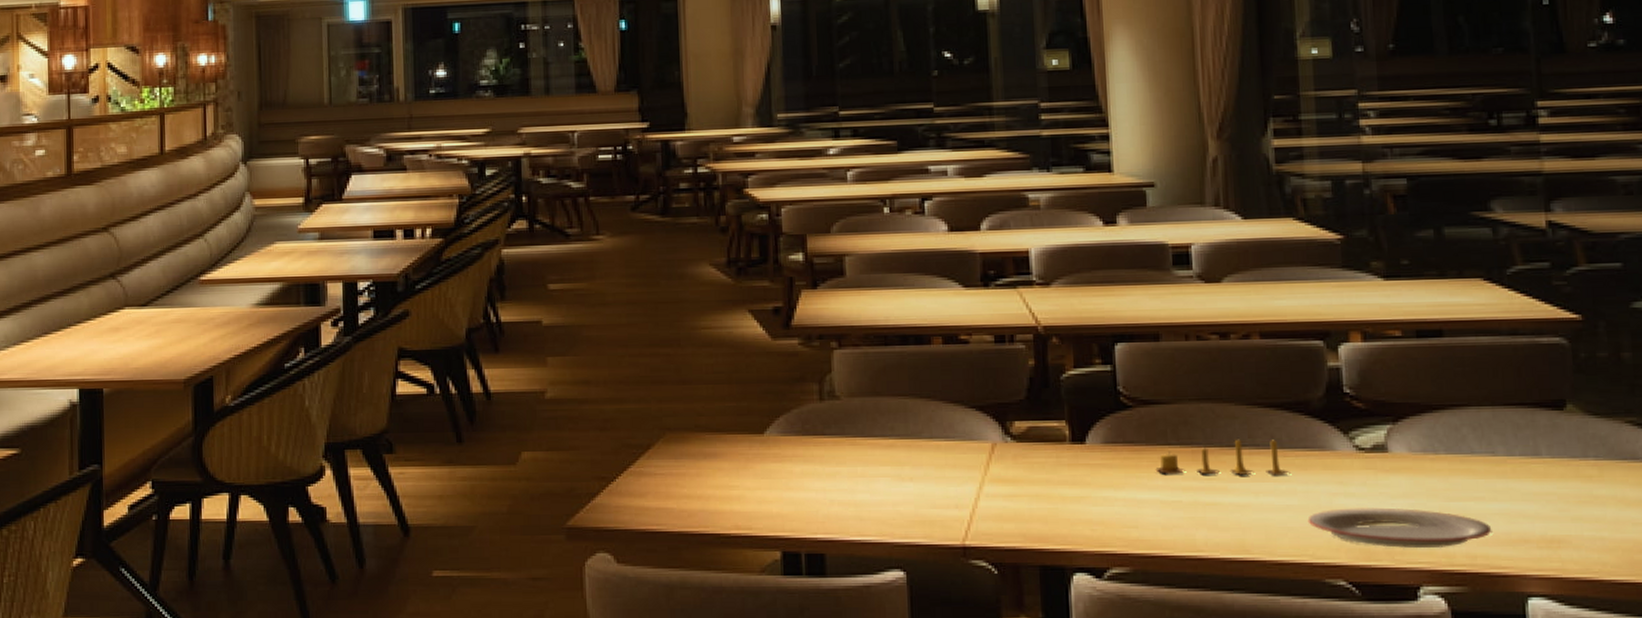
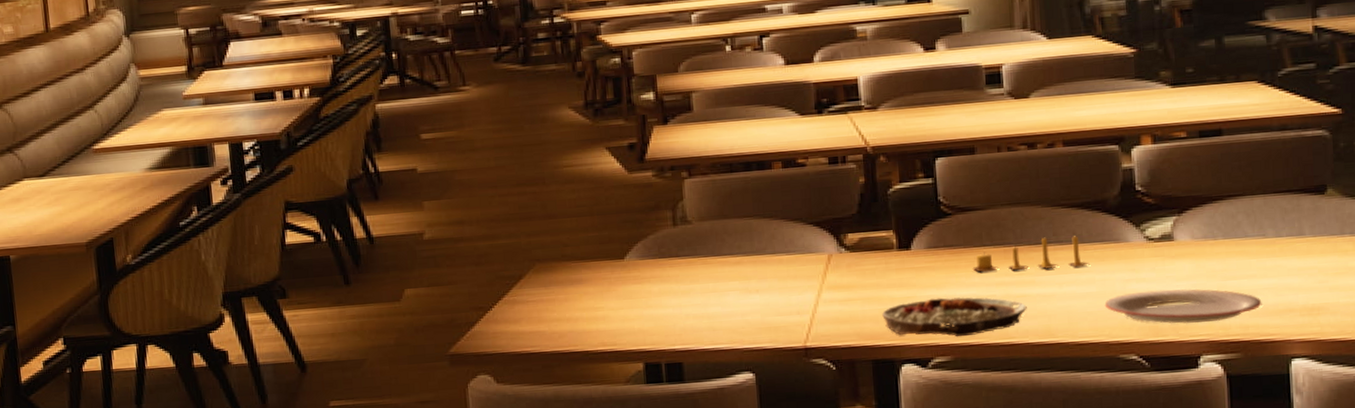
plate: none [1052,500,1218,546] -> present [882,297,1027,337]

